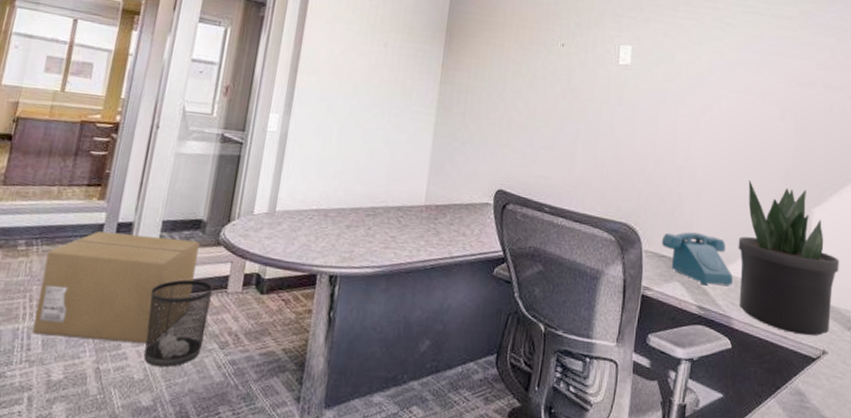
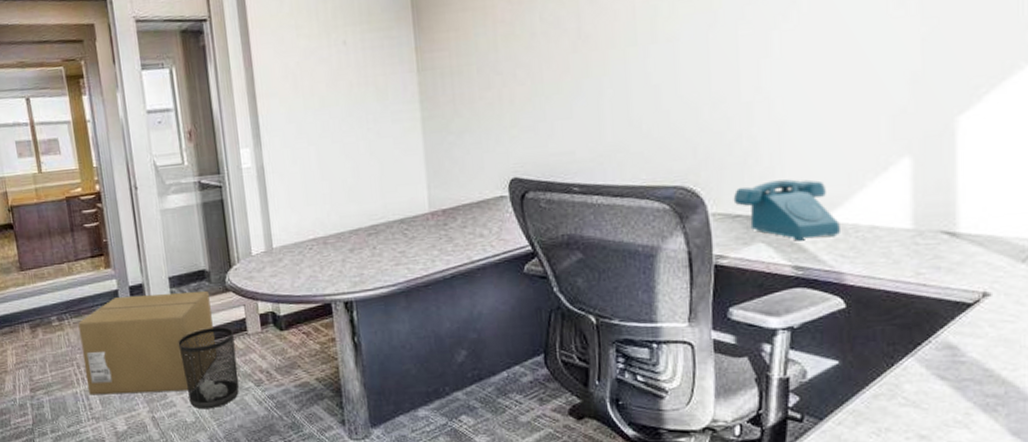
planter: present [738,180,839,336] -> none [844,93,1005,278]

